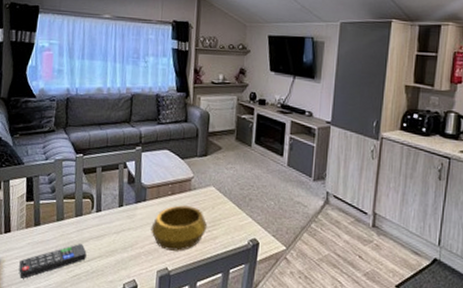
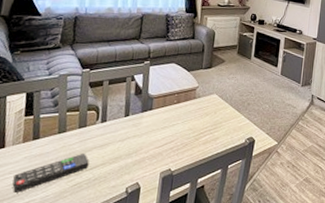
decorative bowl: present [151,205,208,251] -> none [156,112,210,153]

